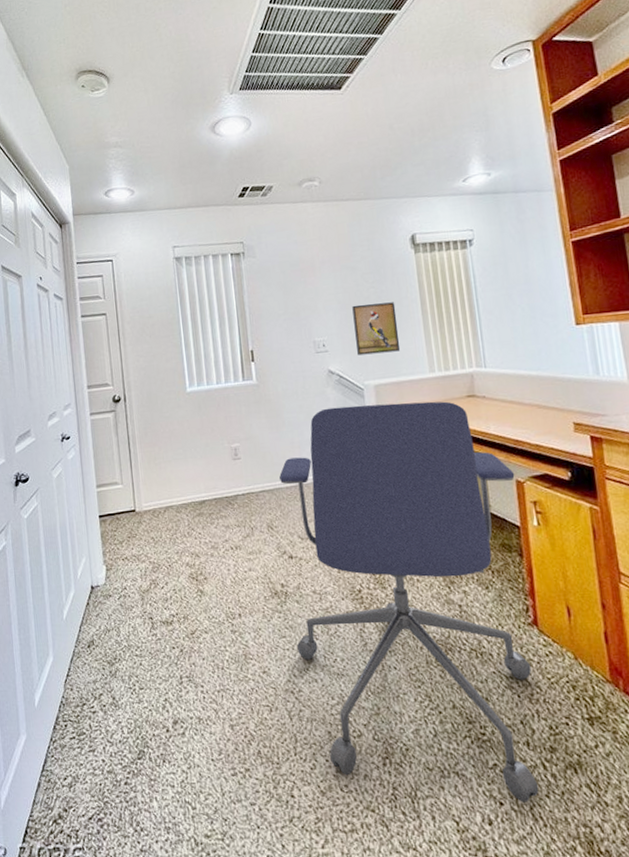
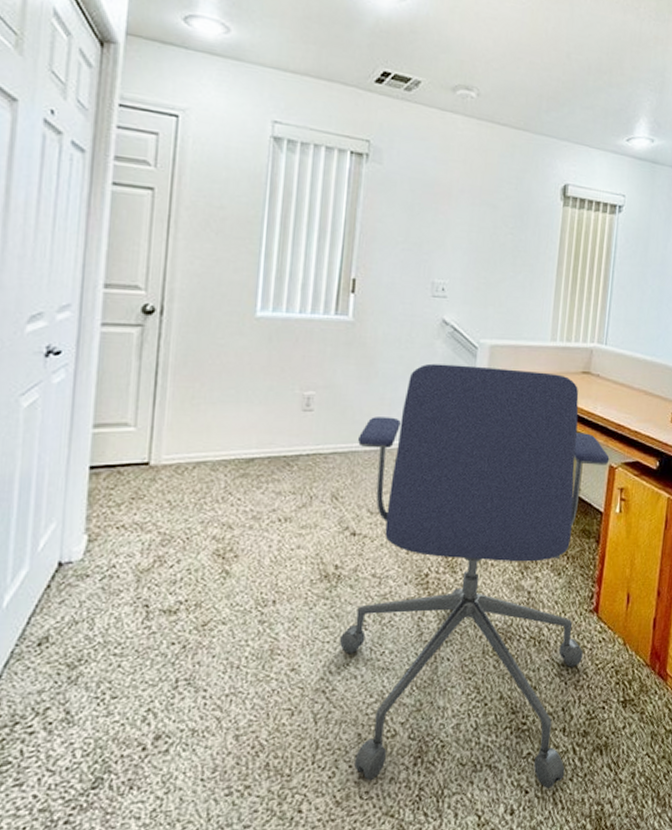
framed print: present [352,302,401,356] -> none [479,249,532,312]

